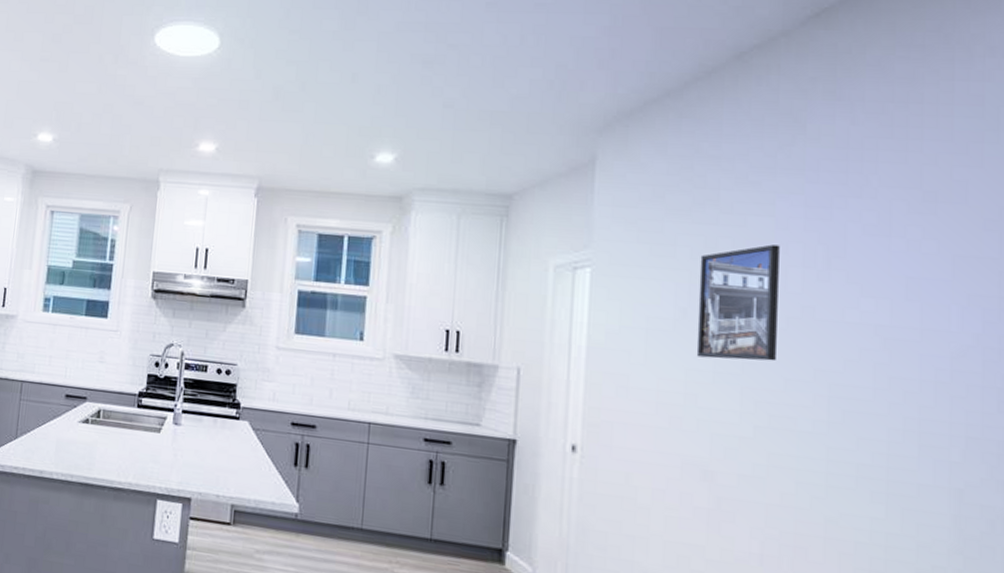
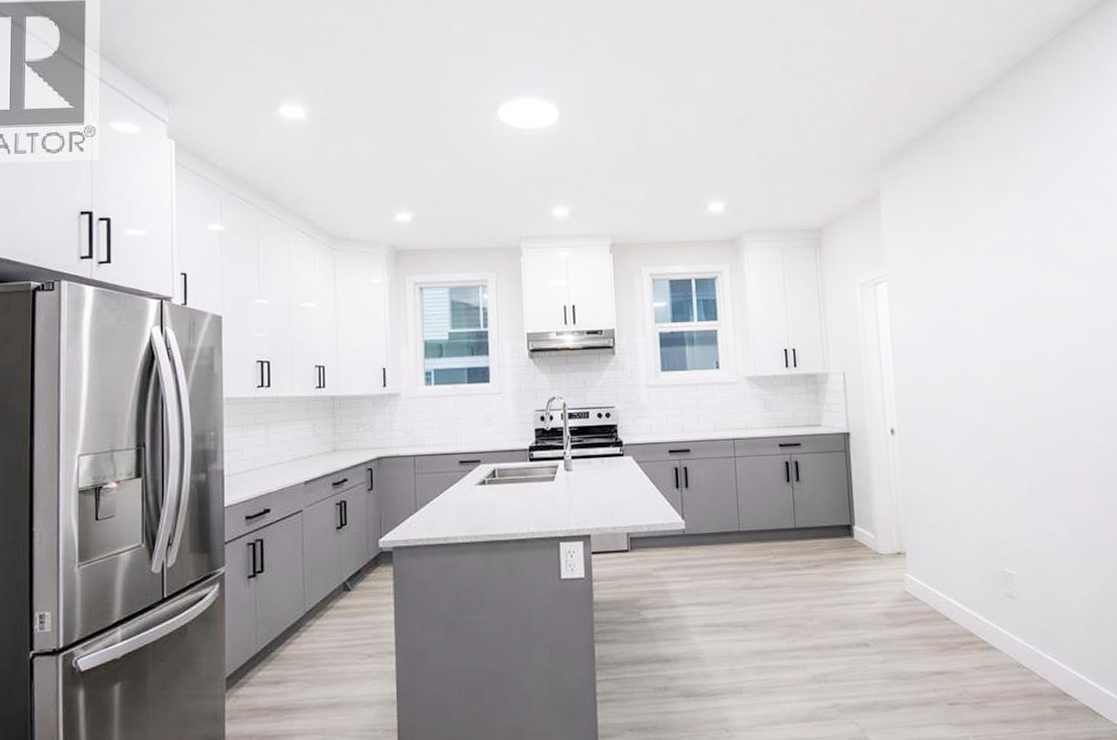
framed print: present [696,244,780,361] -> none [962,247,1022,343]

